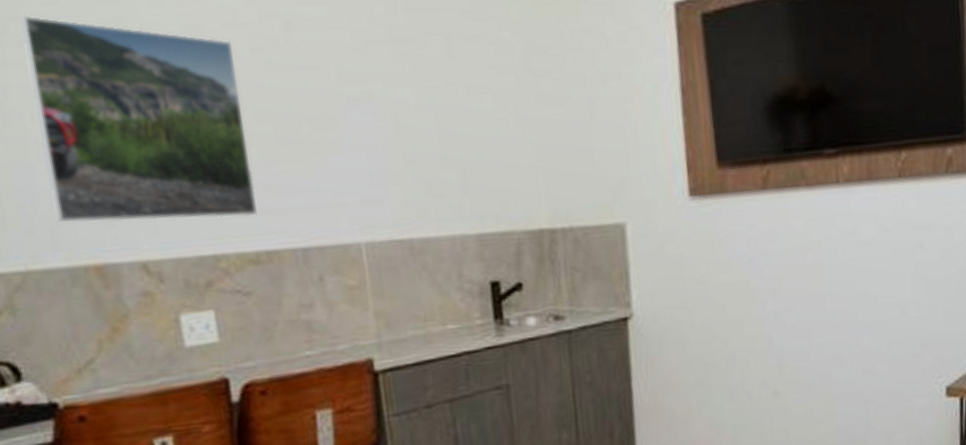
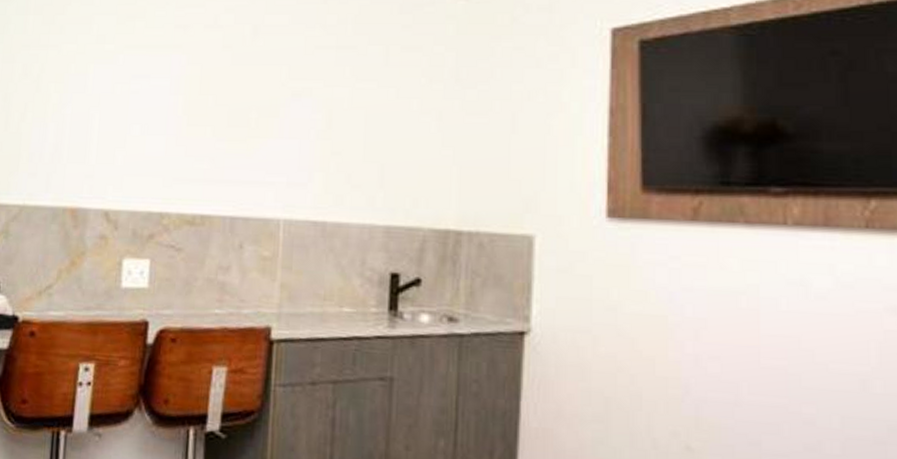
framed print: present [20,15,257,222] -> none [53,12,210,184]

